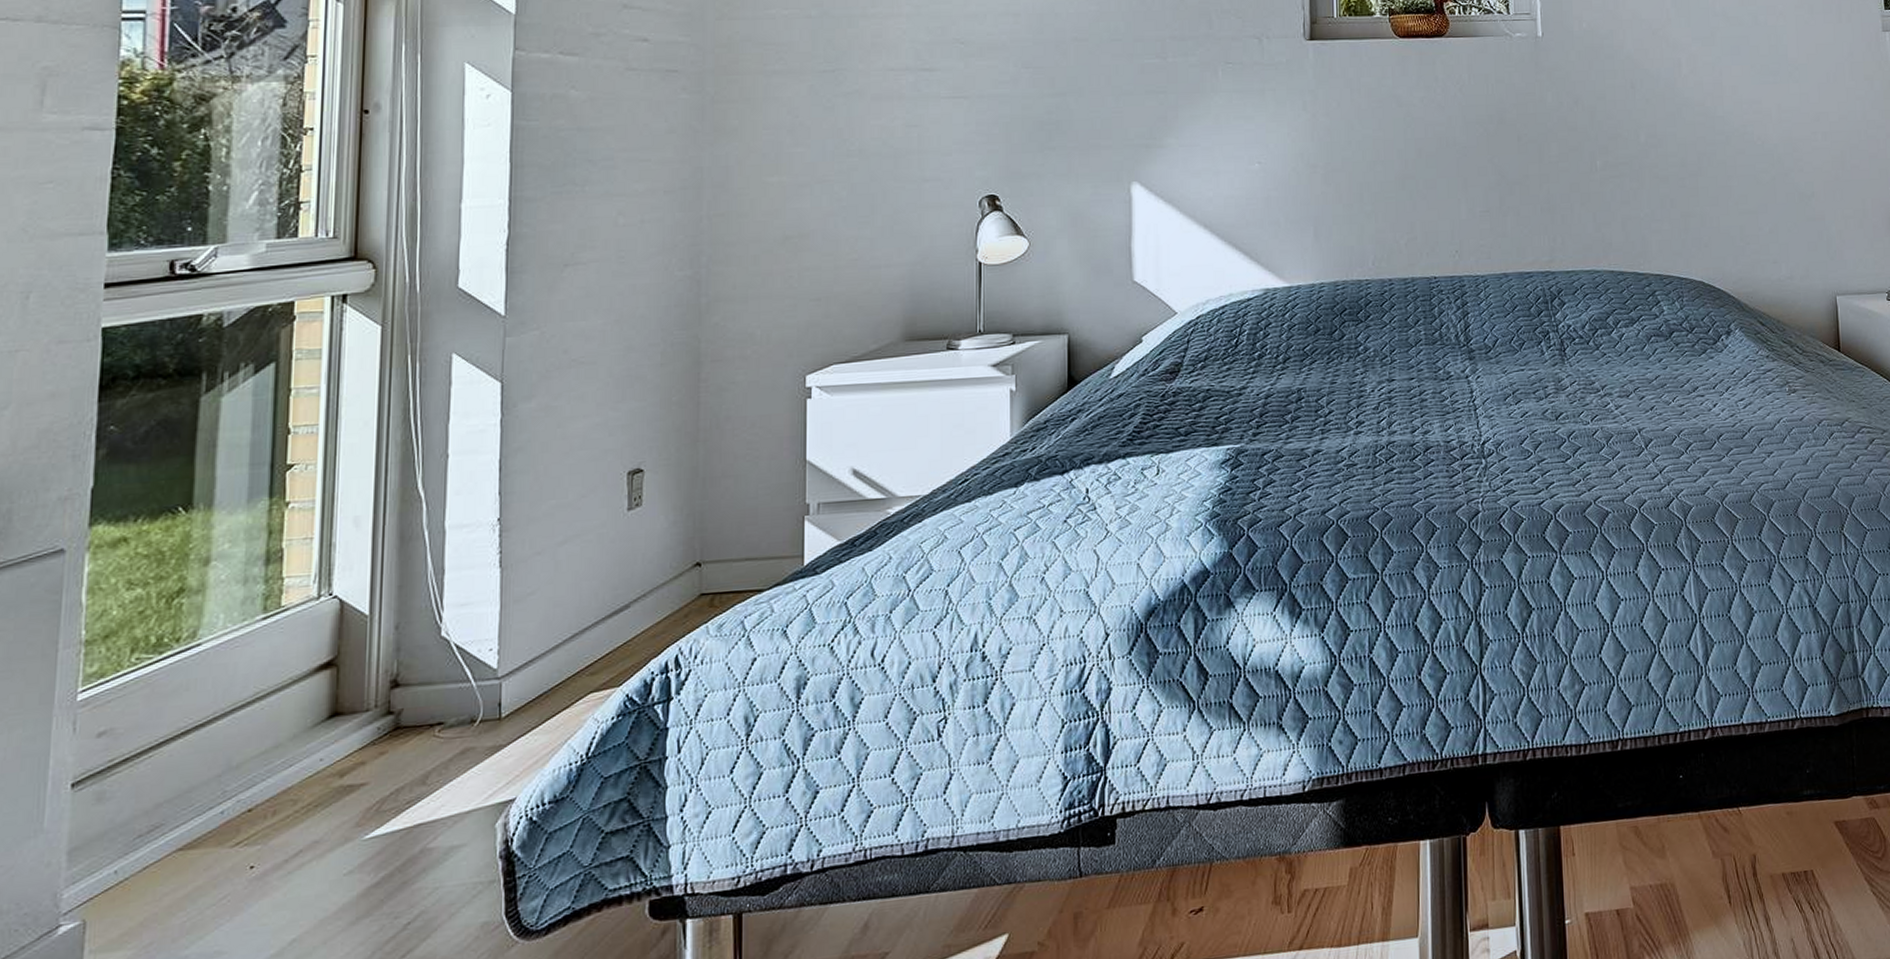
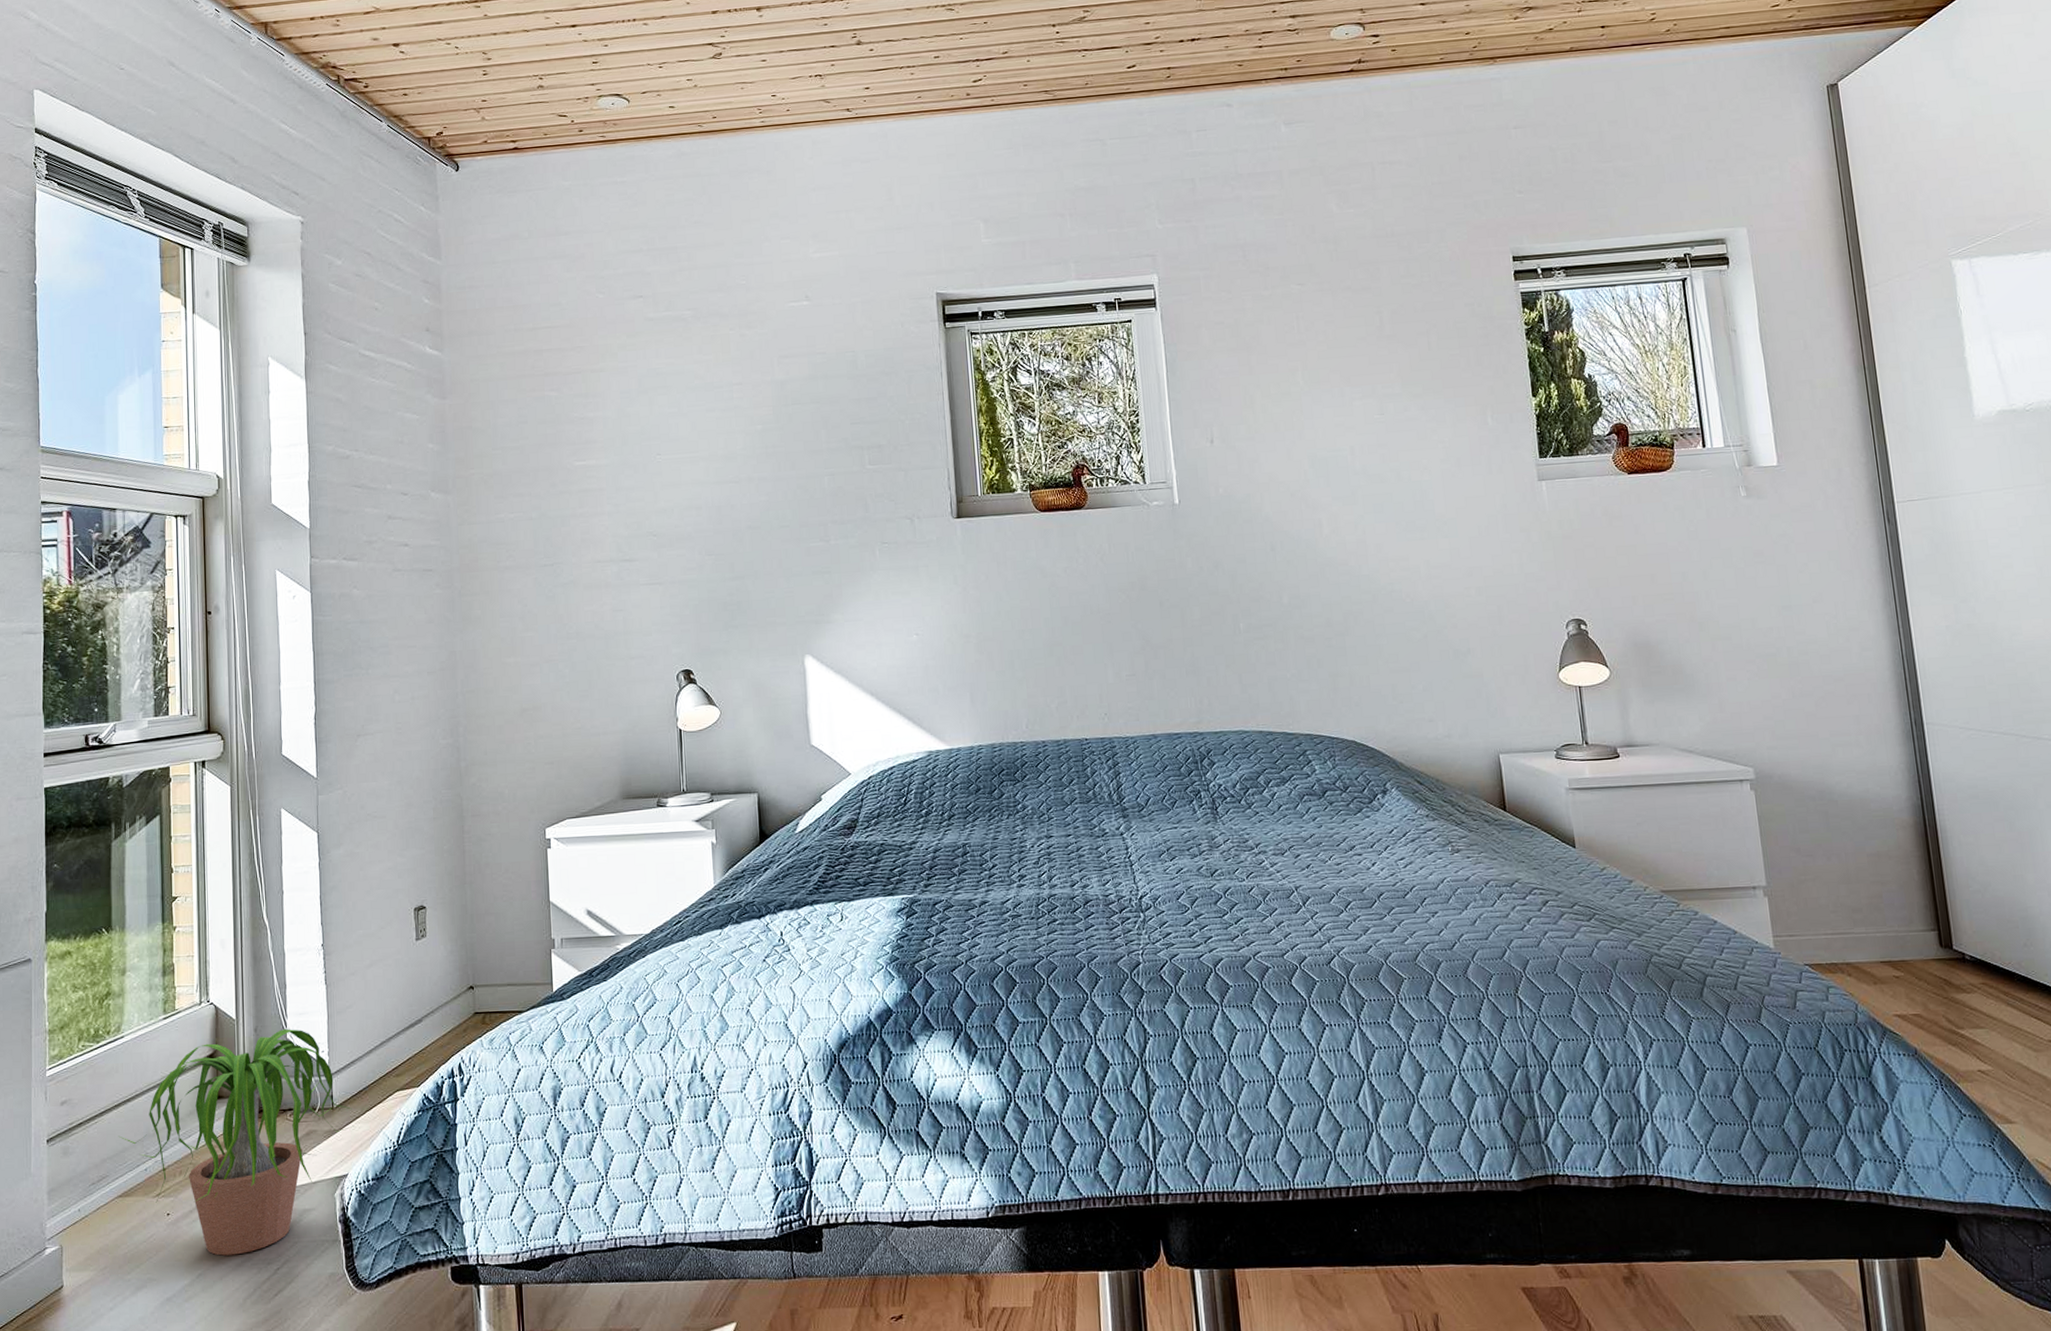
potted plant: none [183,623,528,914] -> present [118,1029,354,1256]

